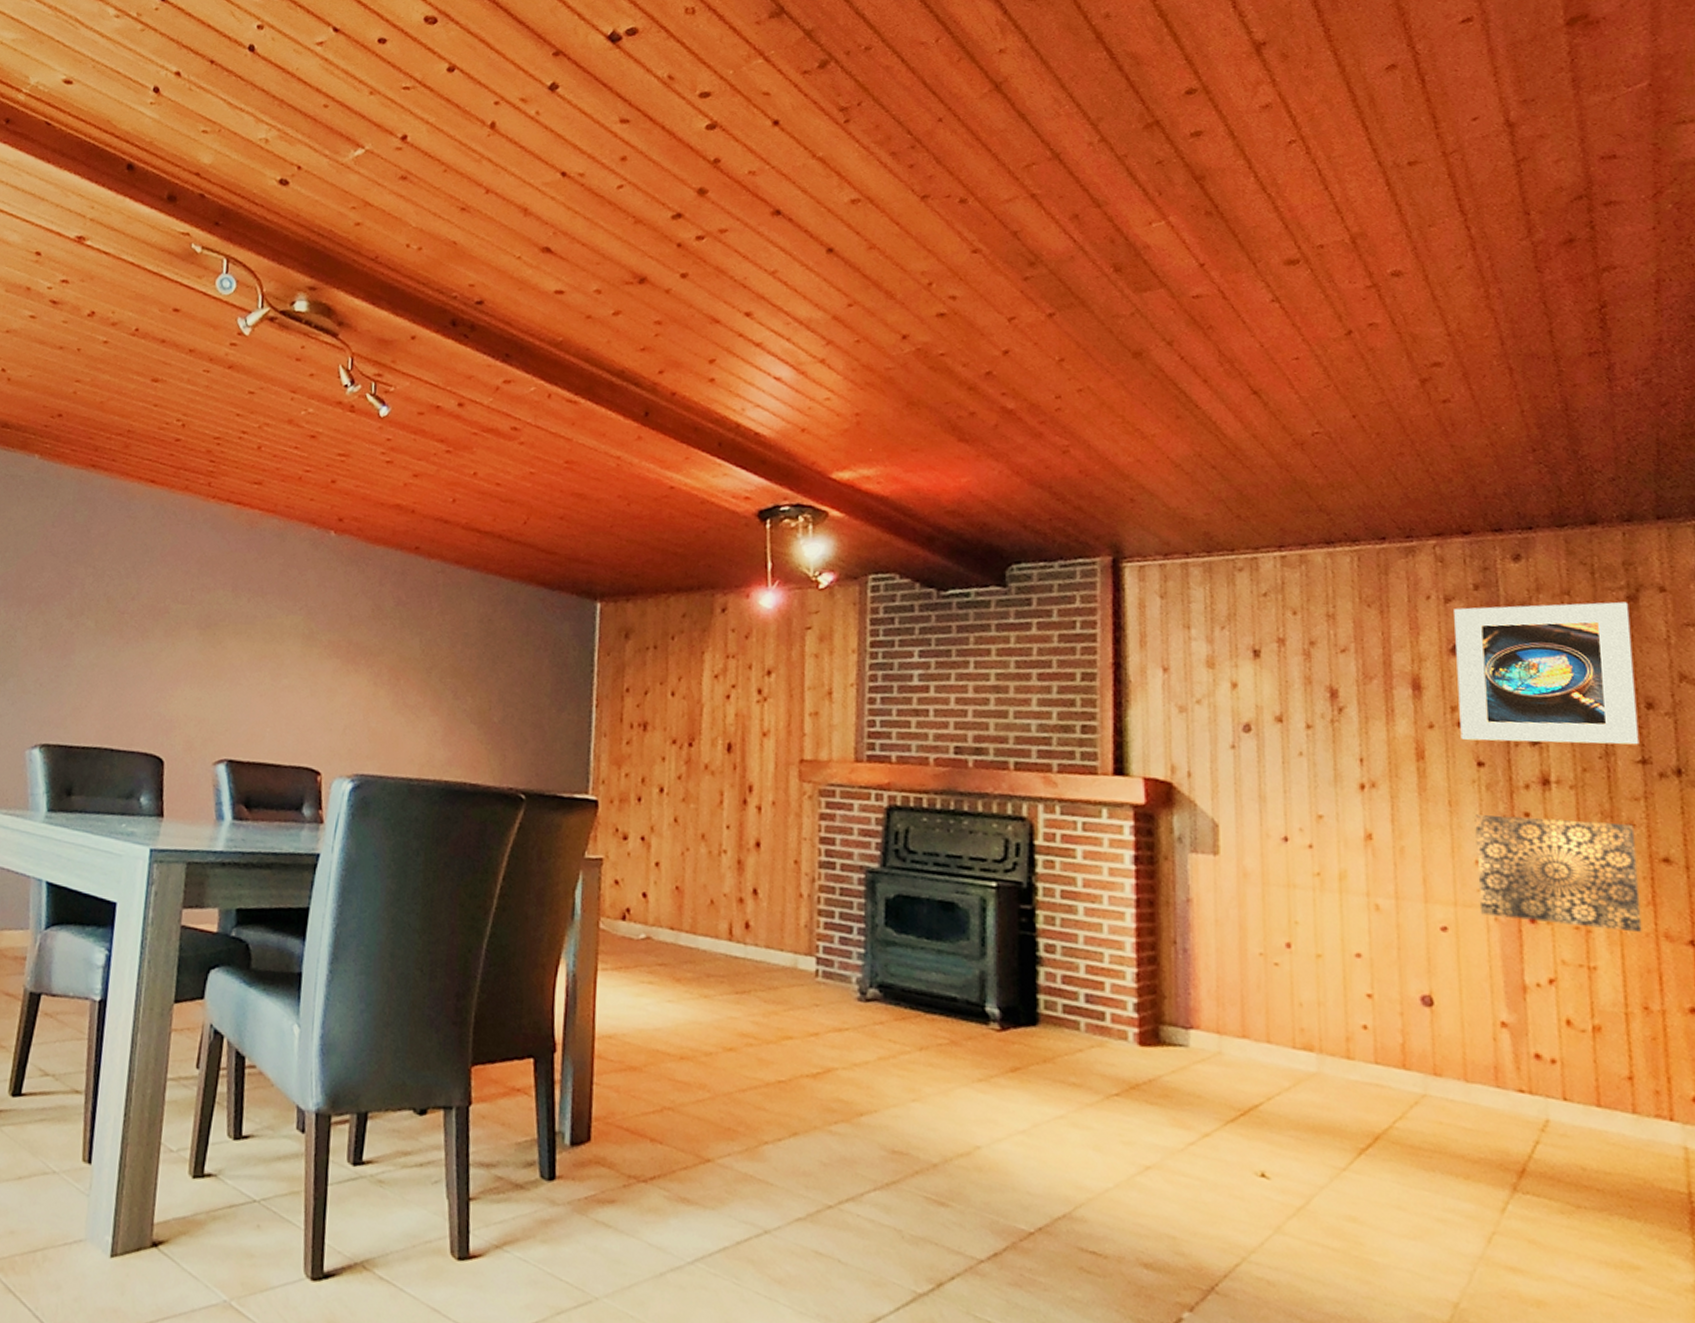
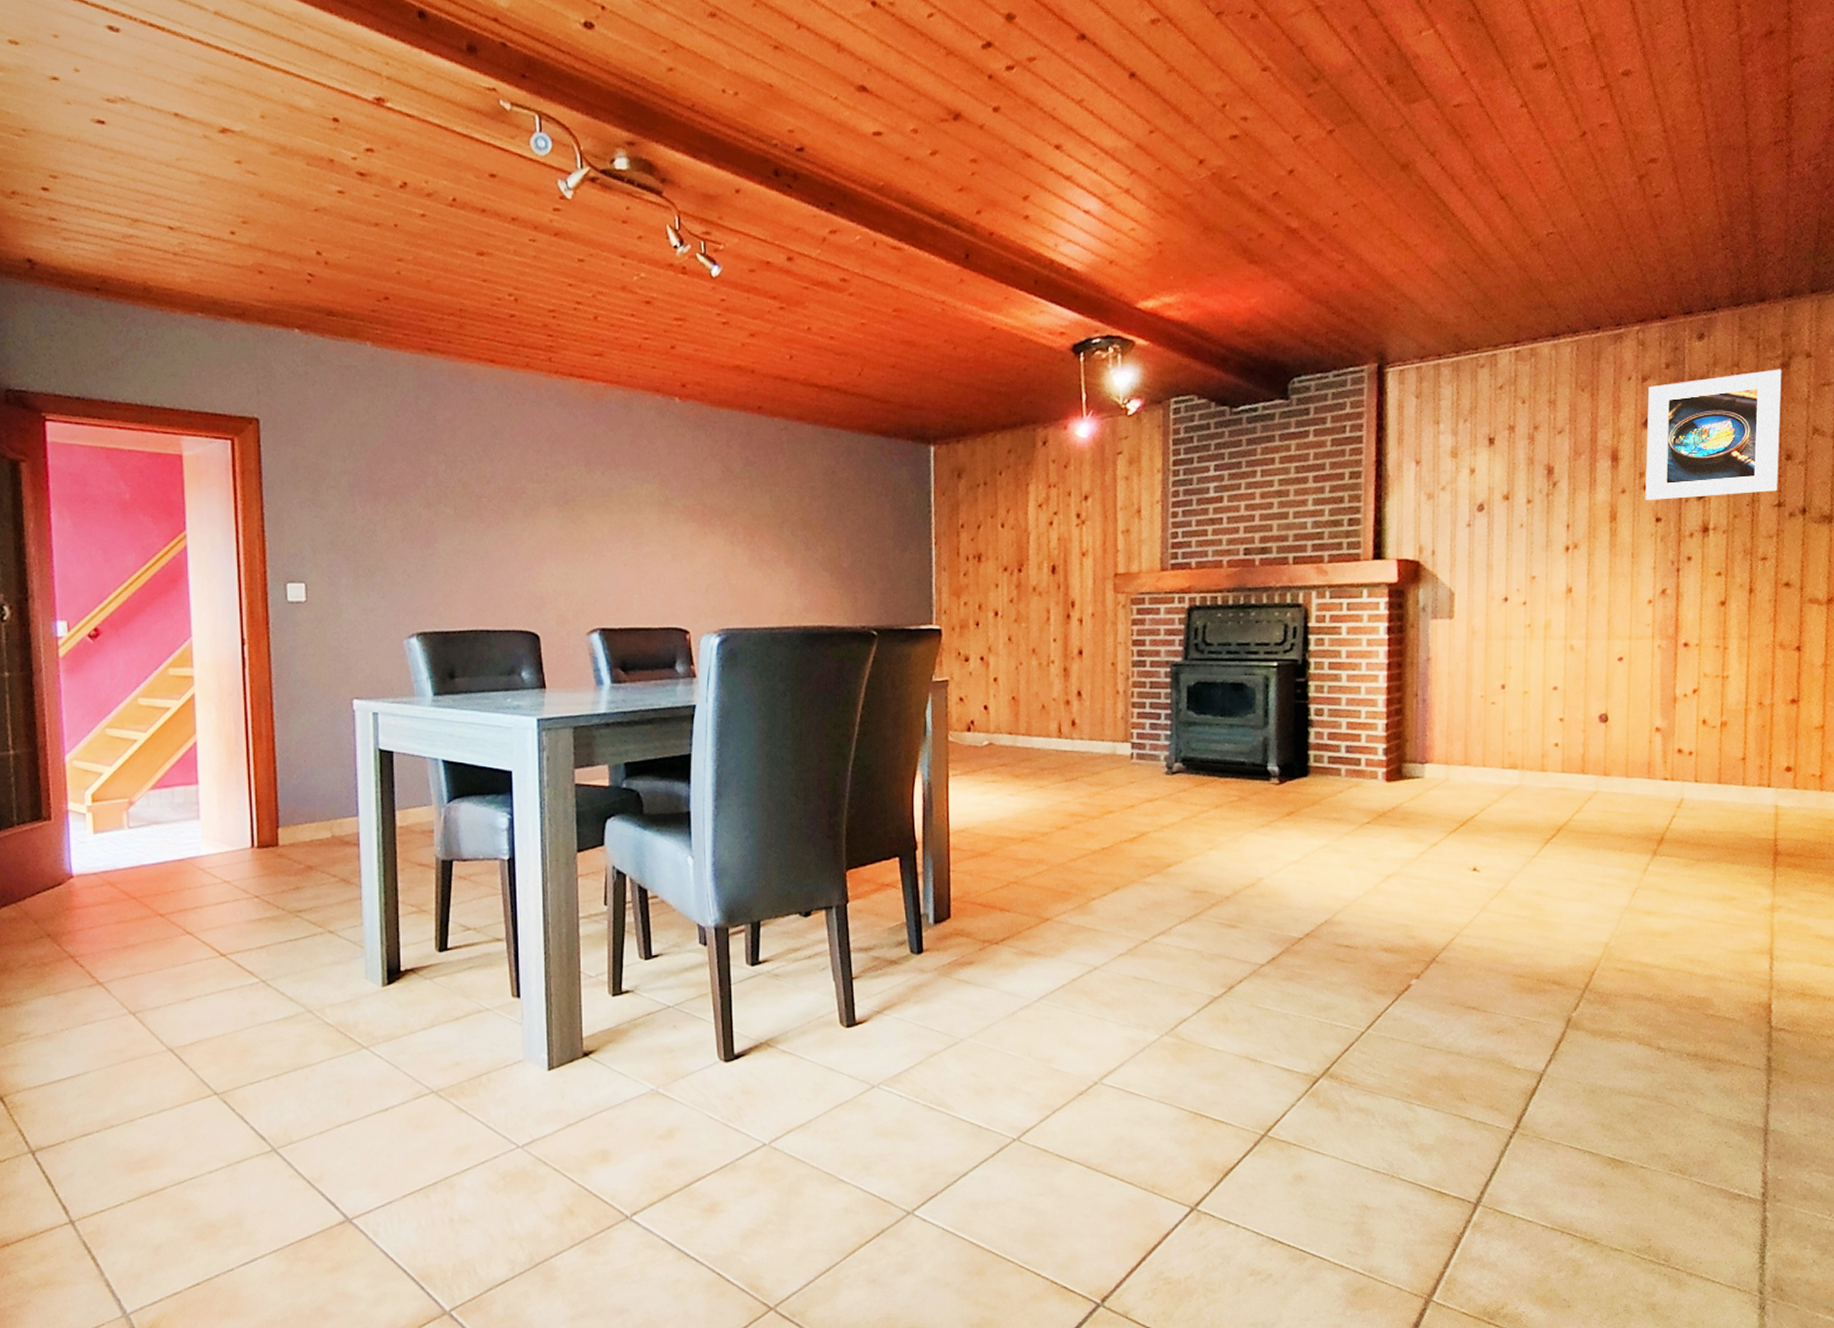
wall art: present [1474,814,1642,932] -> none [1648,558,1767,644]

